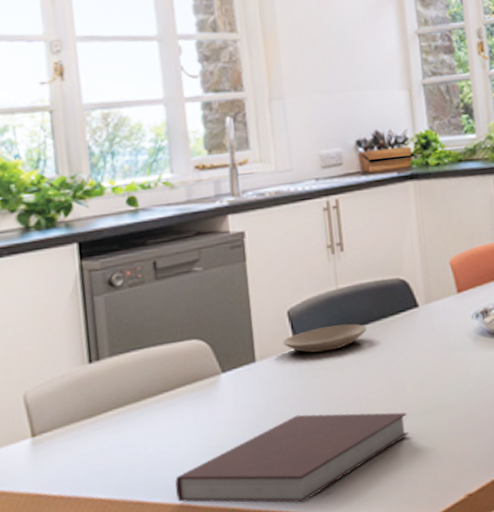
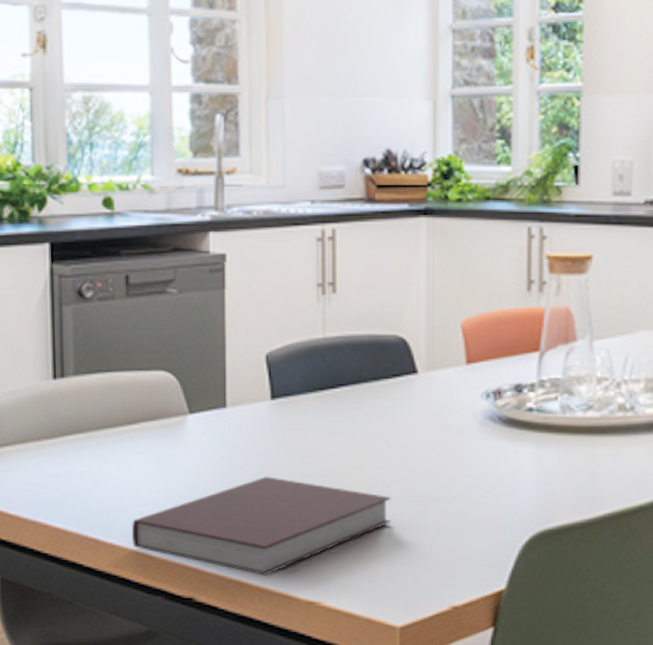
plate: present [282,324,367,353] -> none [257,380,354,409]

